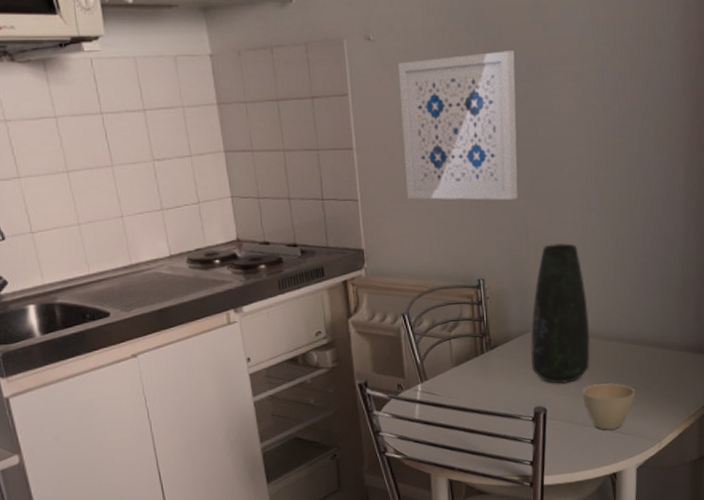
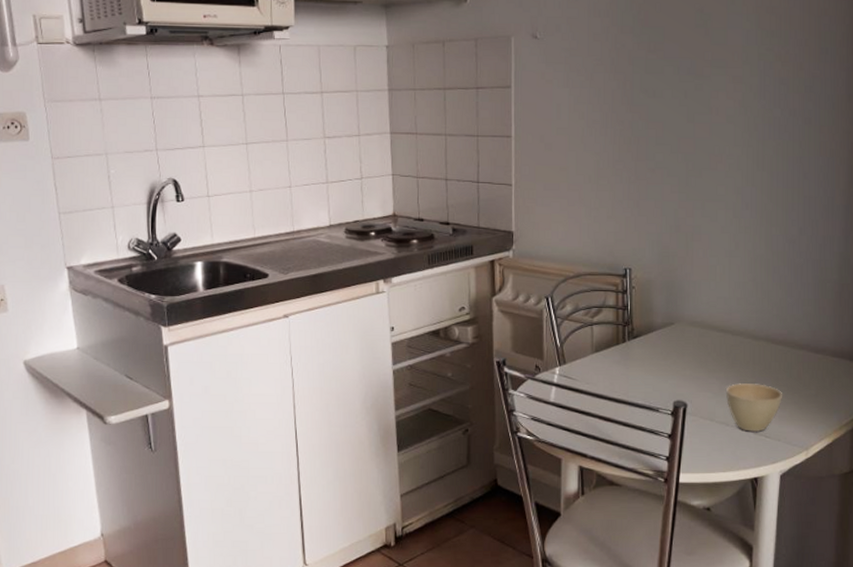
wall art: present [397,51,518,201] -> none [560,52,676,194]
vase: present [530,242,591,384] -> none [673,238,738,379]

